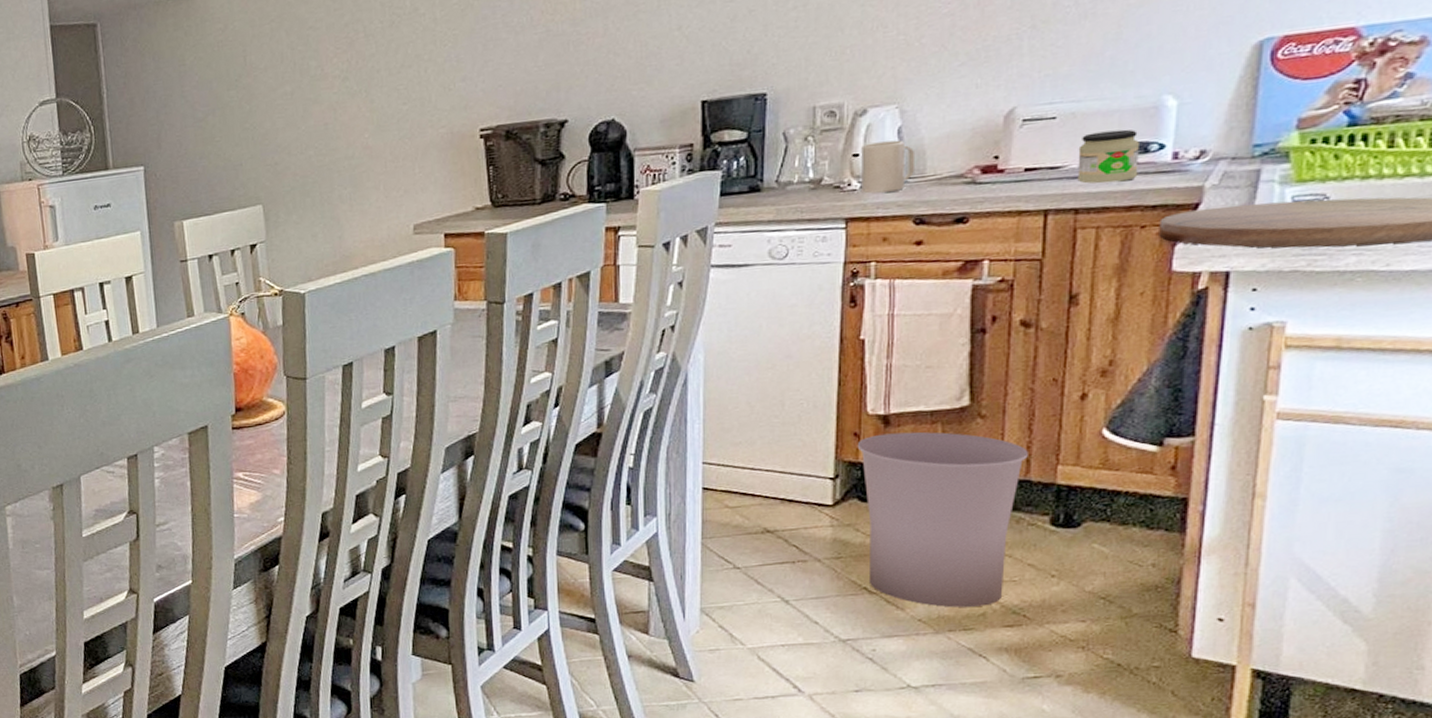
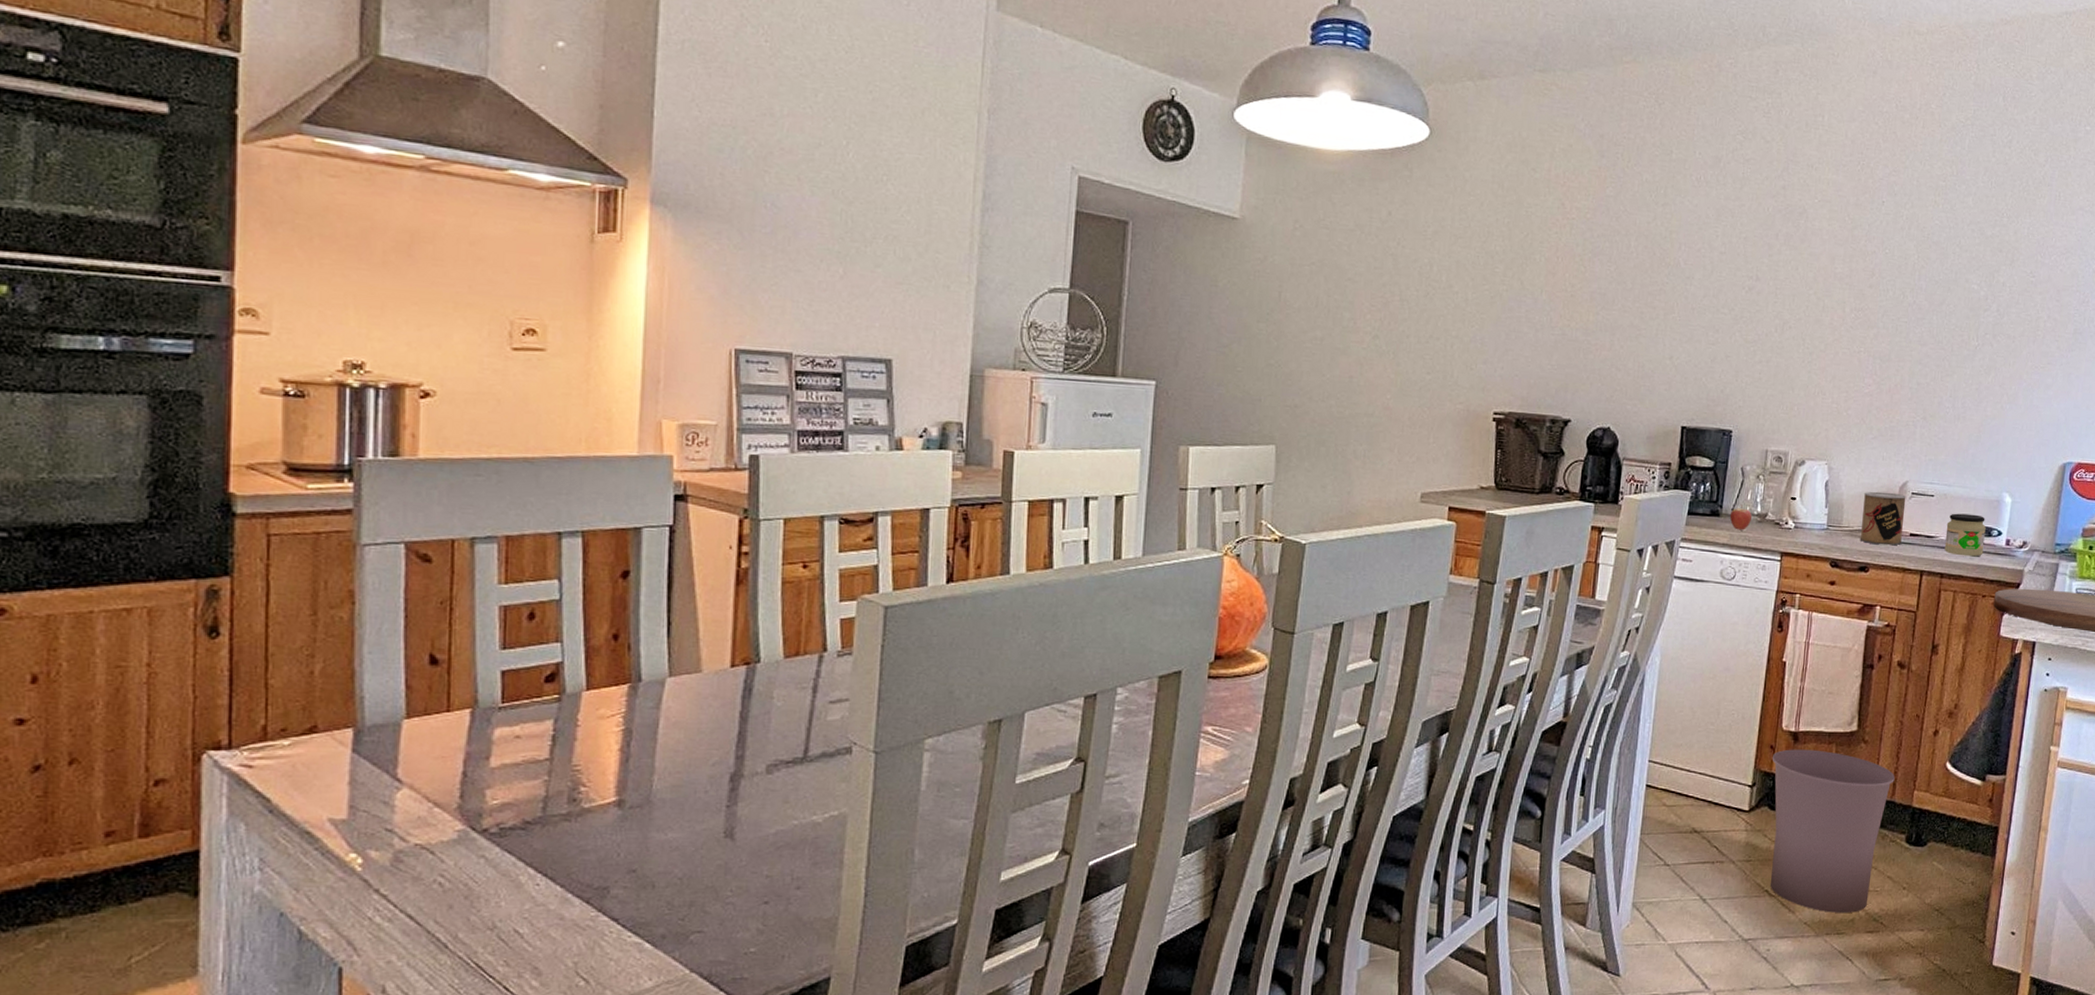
fruit: none [773,172,802,203] -> present [1729,503,1752,531]
mug: present [861,140,914,194] -> none [1795,490,1836,535]
tin can: none [952,124,1015,190] -> present [1860,491,1906,546]

